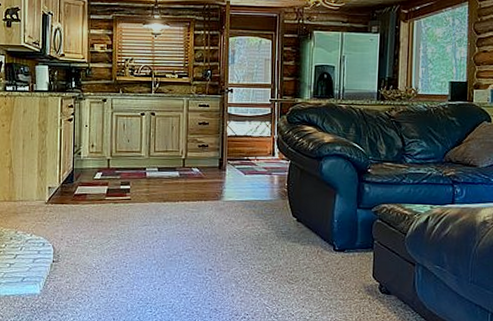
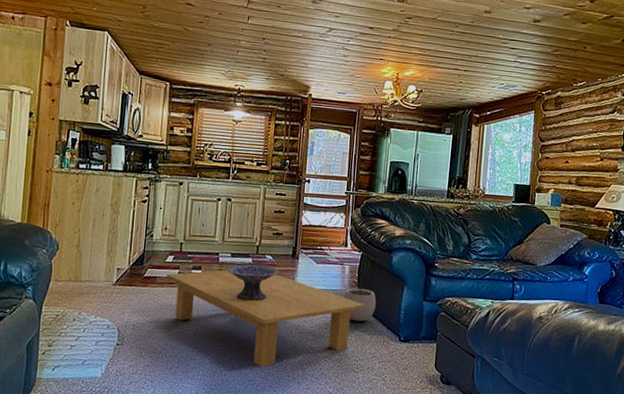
coffee table: none [96,184,297,281] -> present [166,270,365,367]
decorative bowl: none [155,178,207,215] -> present [227,264,279,301]
plant pot: none [274,188,308,232] -> present [344,279,376,321]

